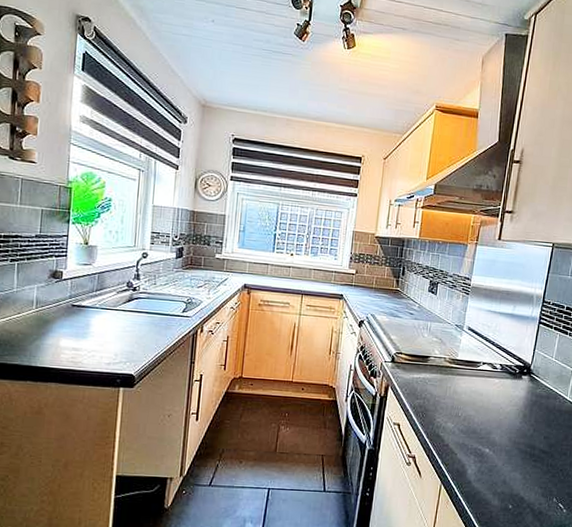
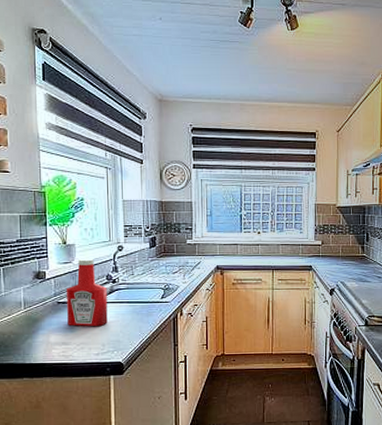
ketchup bottle: none [80,262,126,335] -> present [67,258,108,327]

